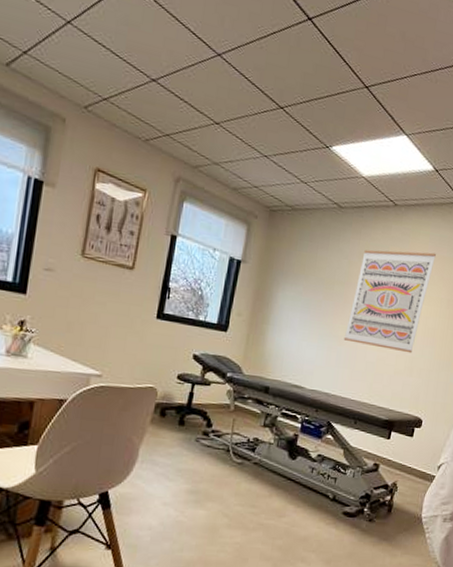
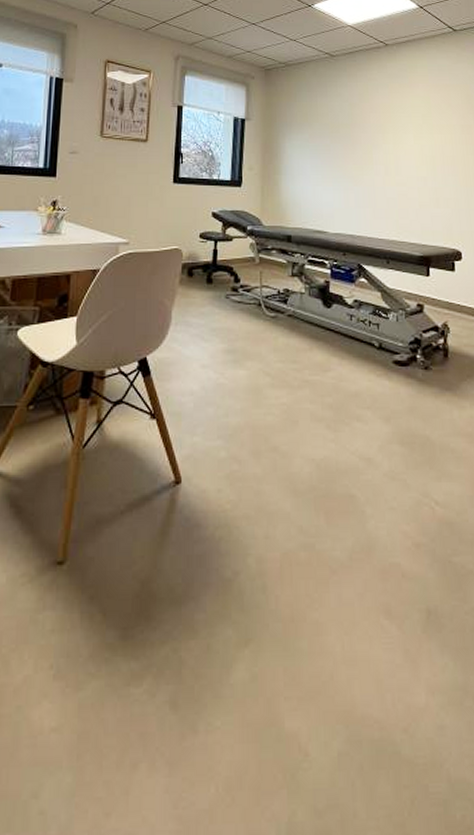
wall art: present [343,249,436,354] -> none [358,83,439,184]

